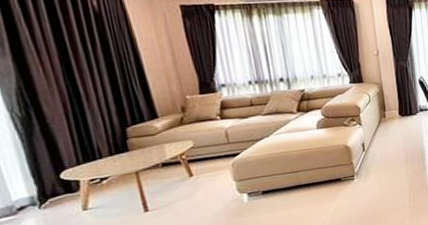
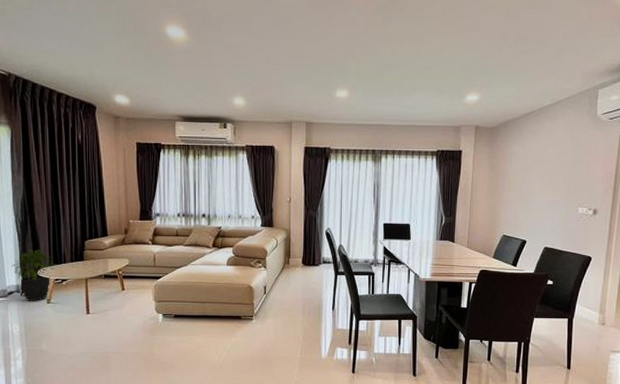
potted plant: none [16,146,89,214] -> present [11,249,57,302]

